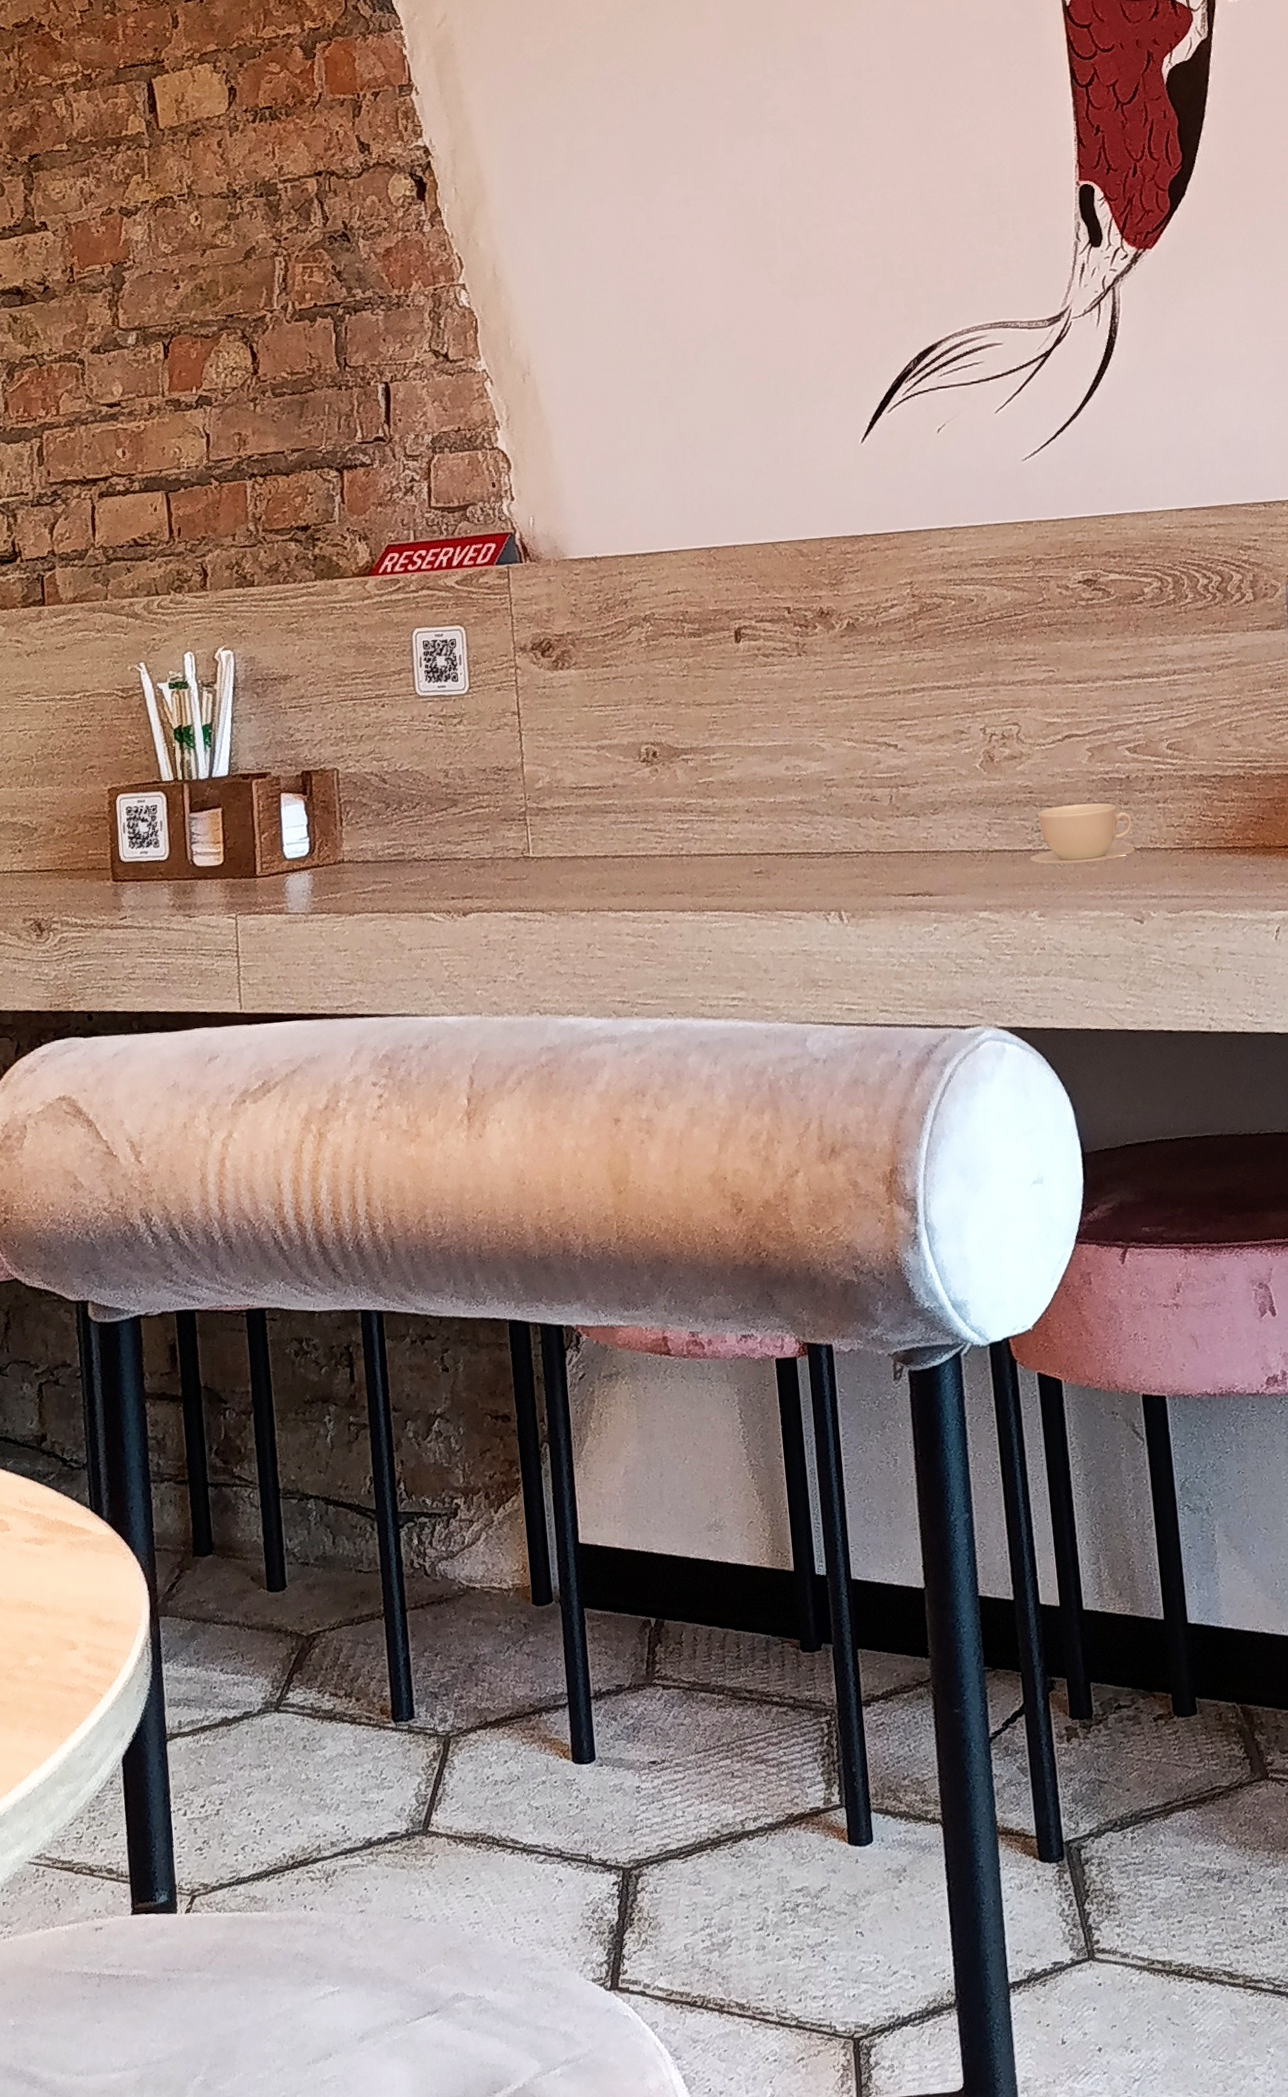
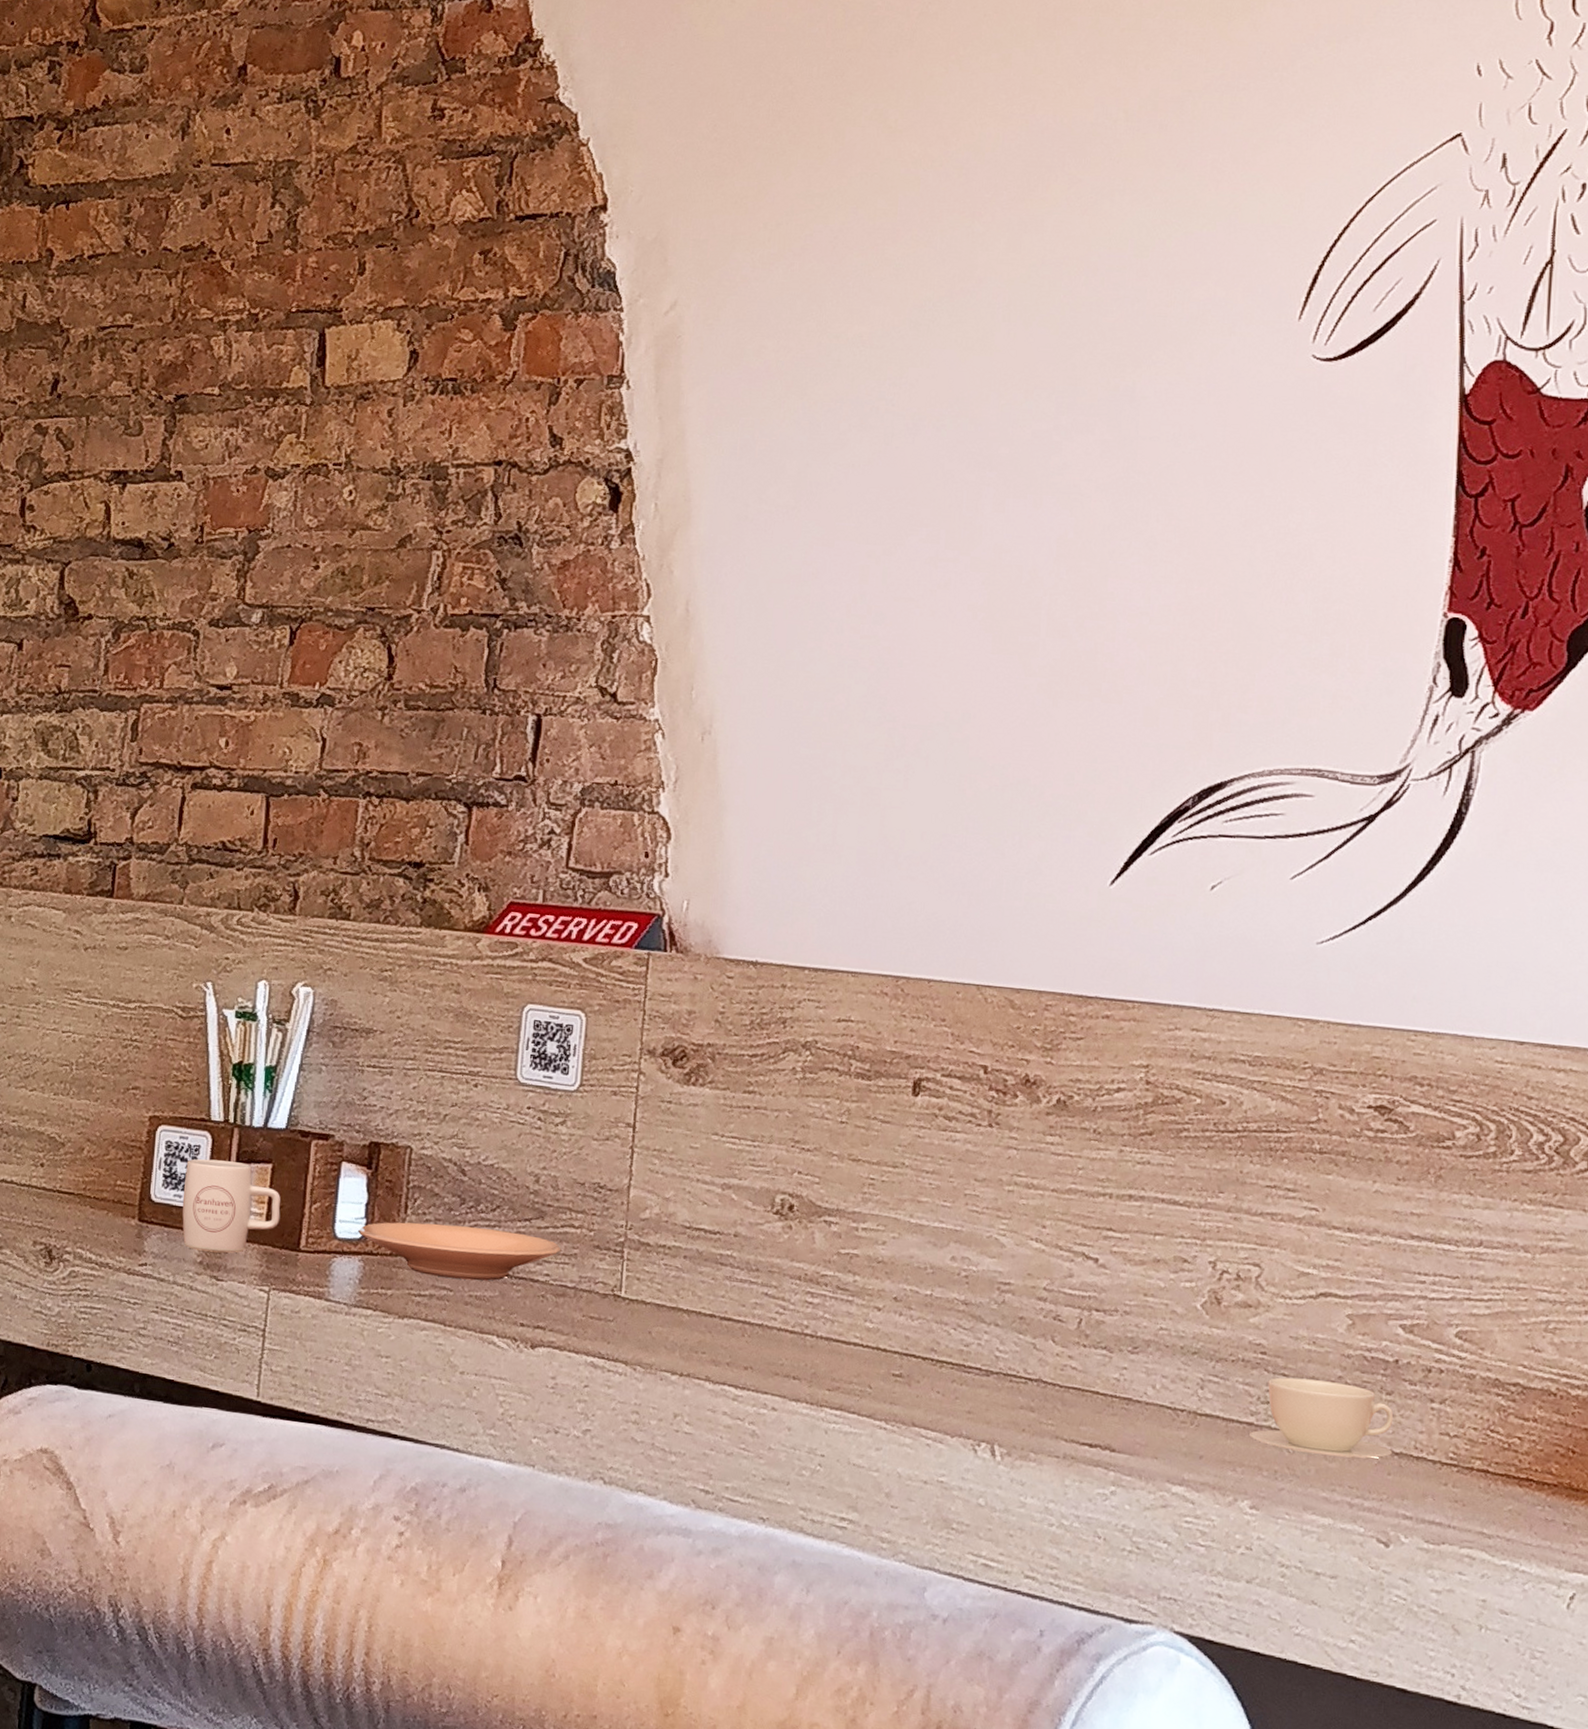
mug: none [147,812,236,896] -> present [182,1159,281,1253]
saucer: none [303,822,477,874] -> present [357,1222,563,1281]

